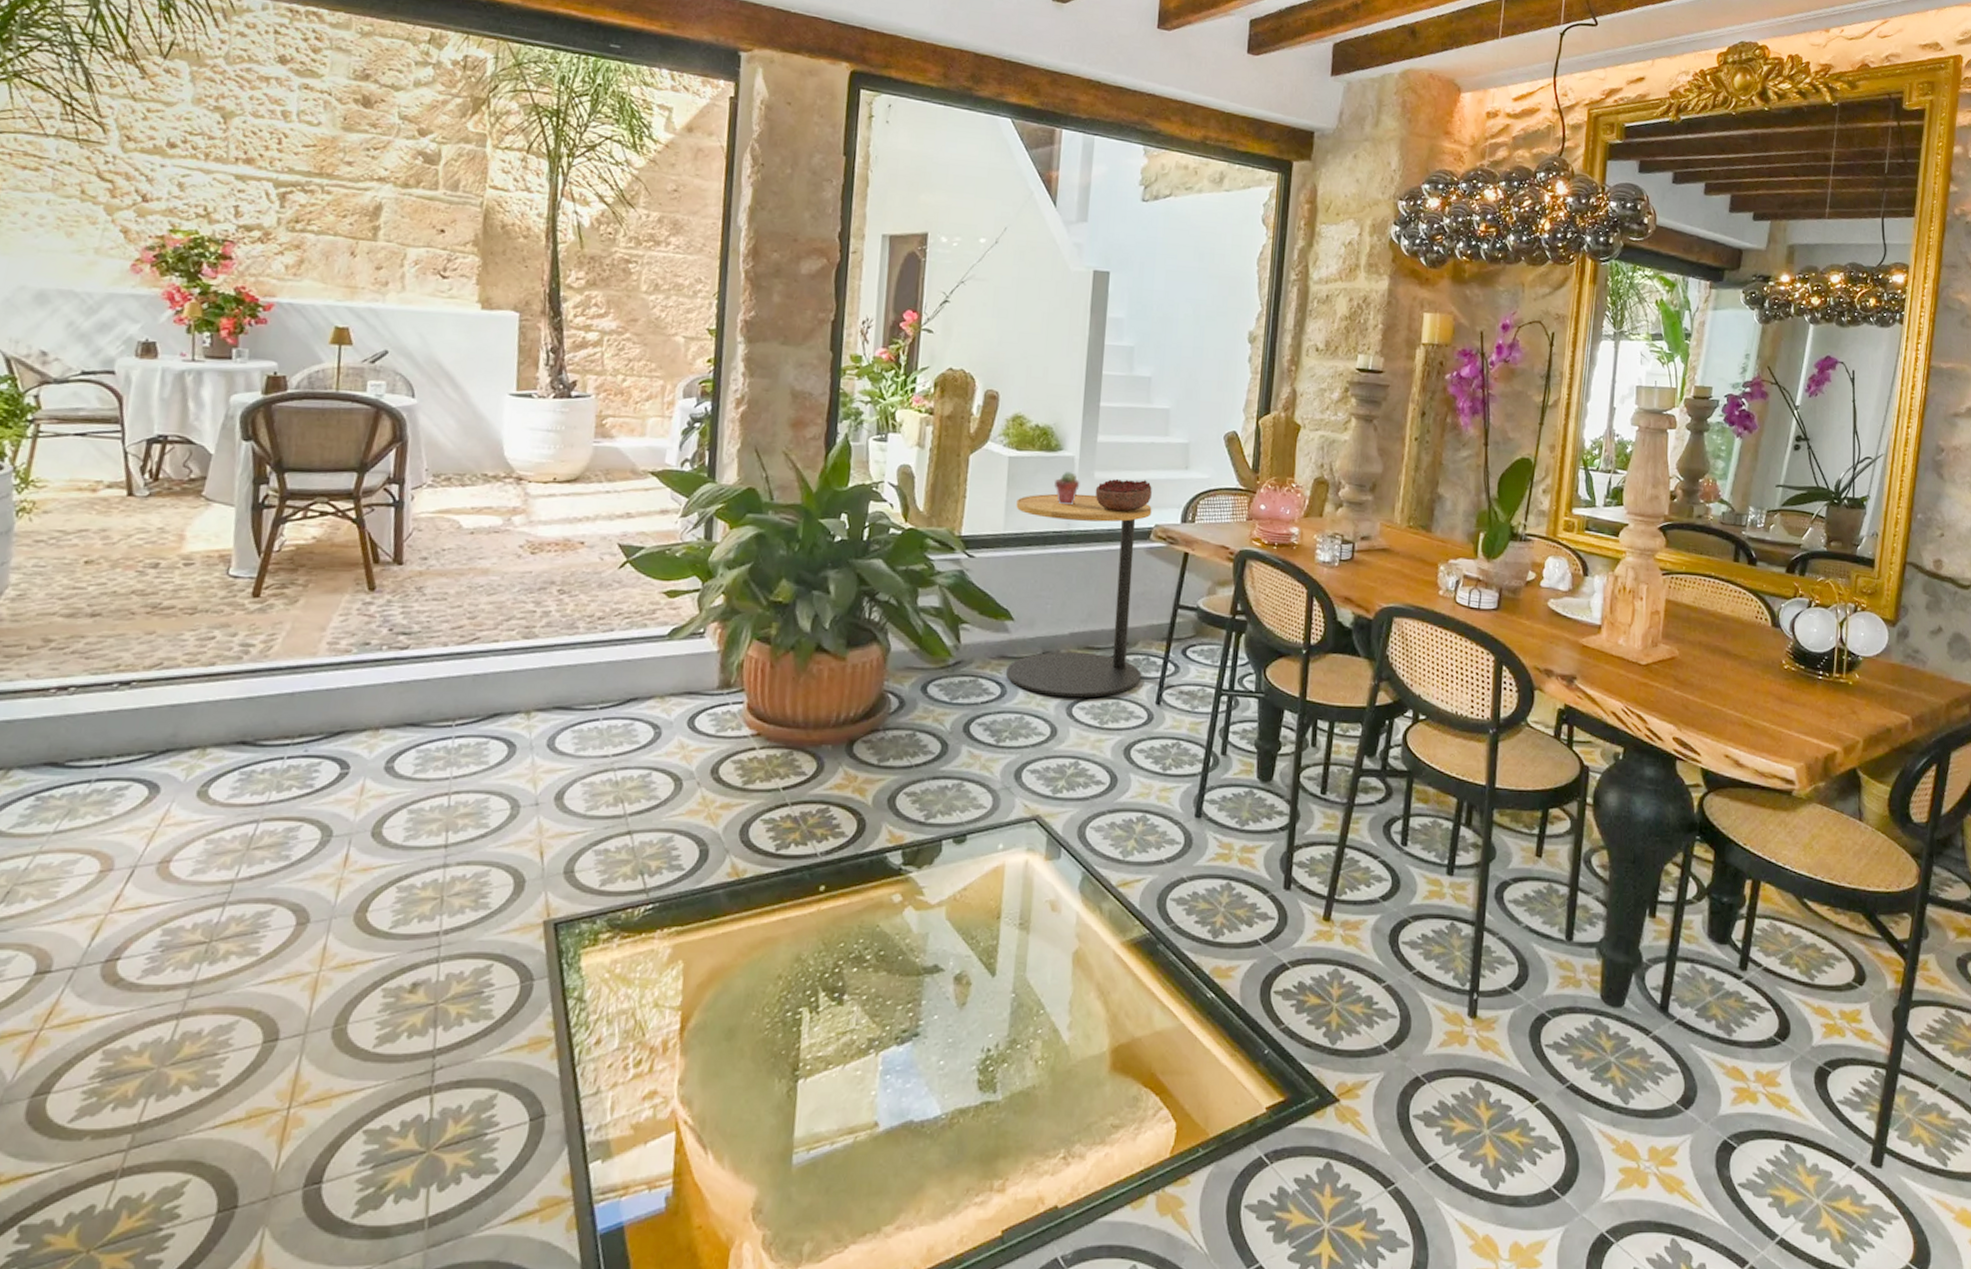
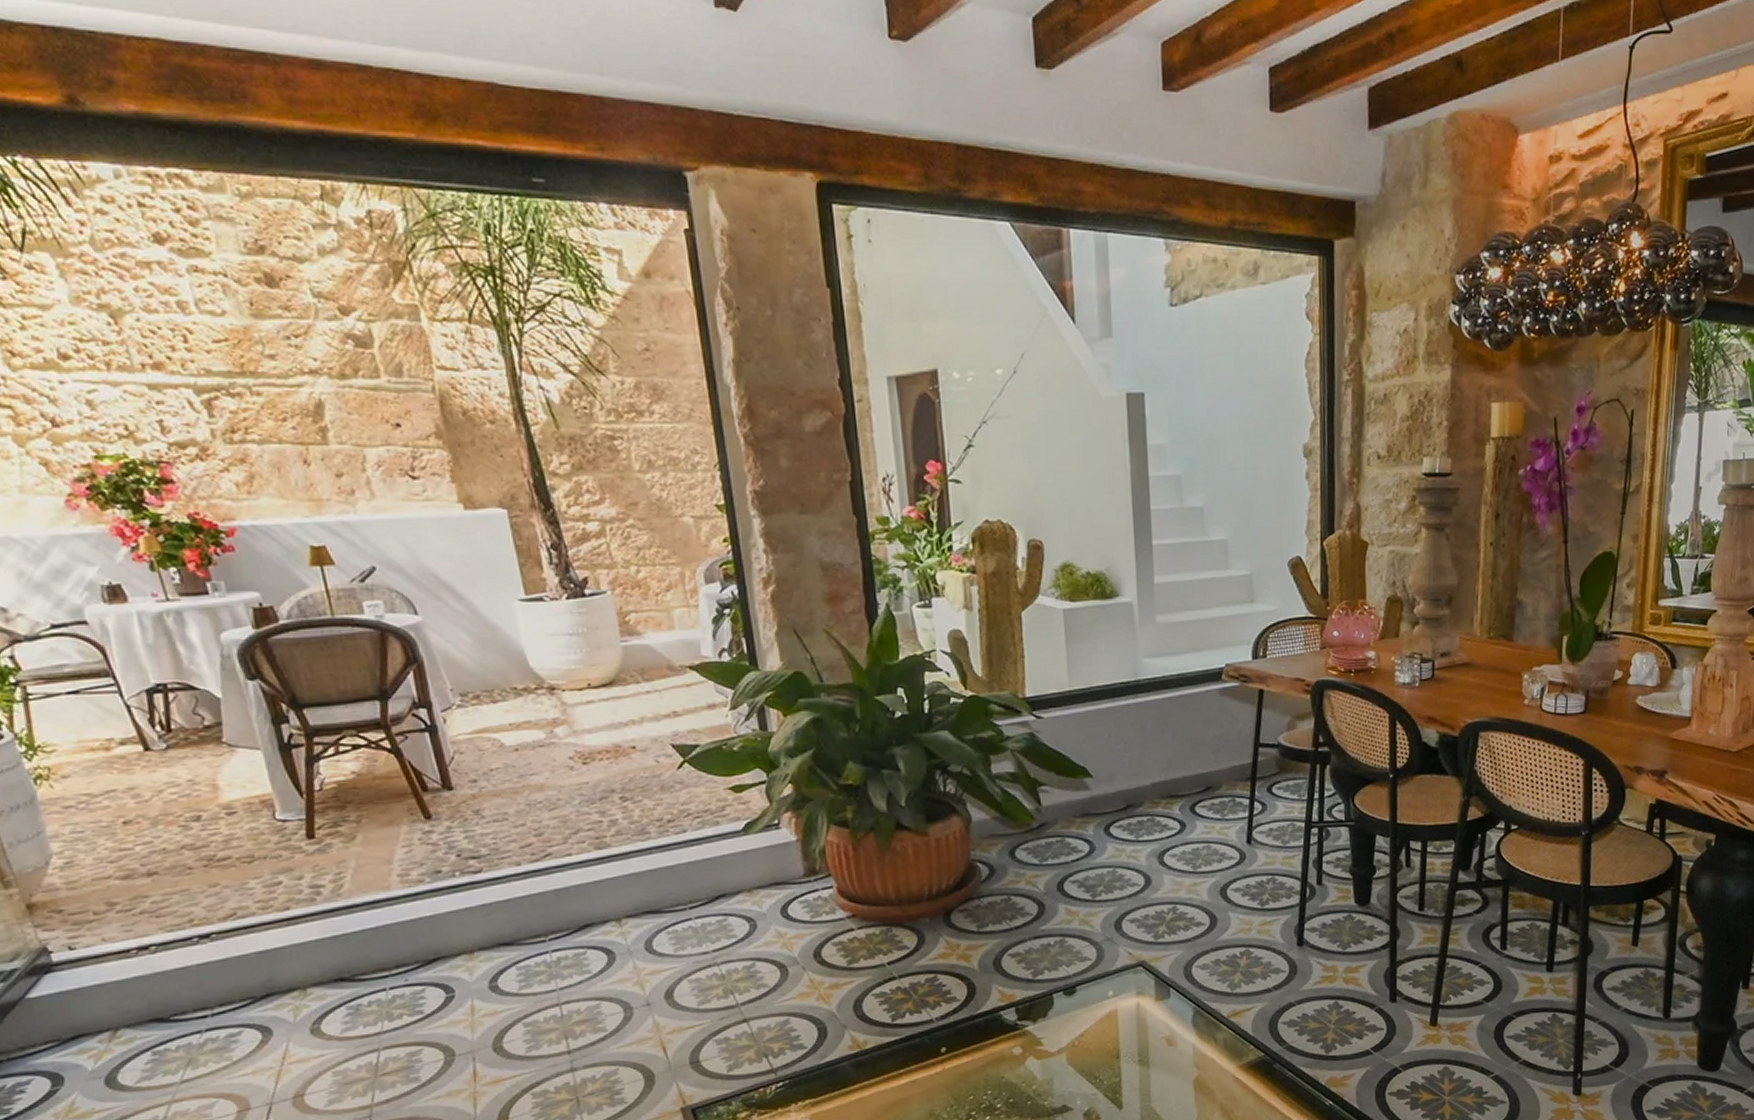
side table: present [1006,493,1152,698] -> none [1078,640,1230,847]
potted succulent: present [1053,472,1080,506] -> none [1114,619,1142,654]
decorative bowl: present [1095,479,1152,512] -> none [1158,619,1218,655]

